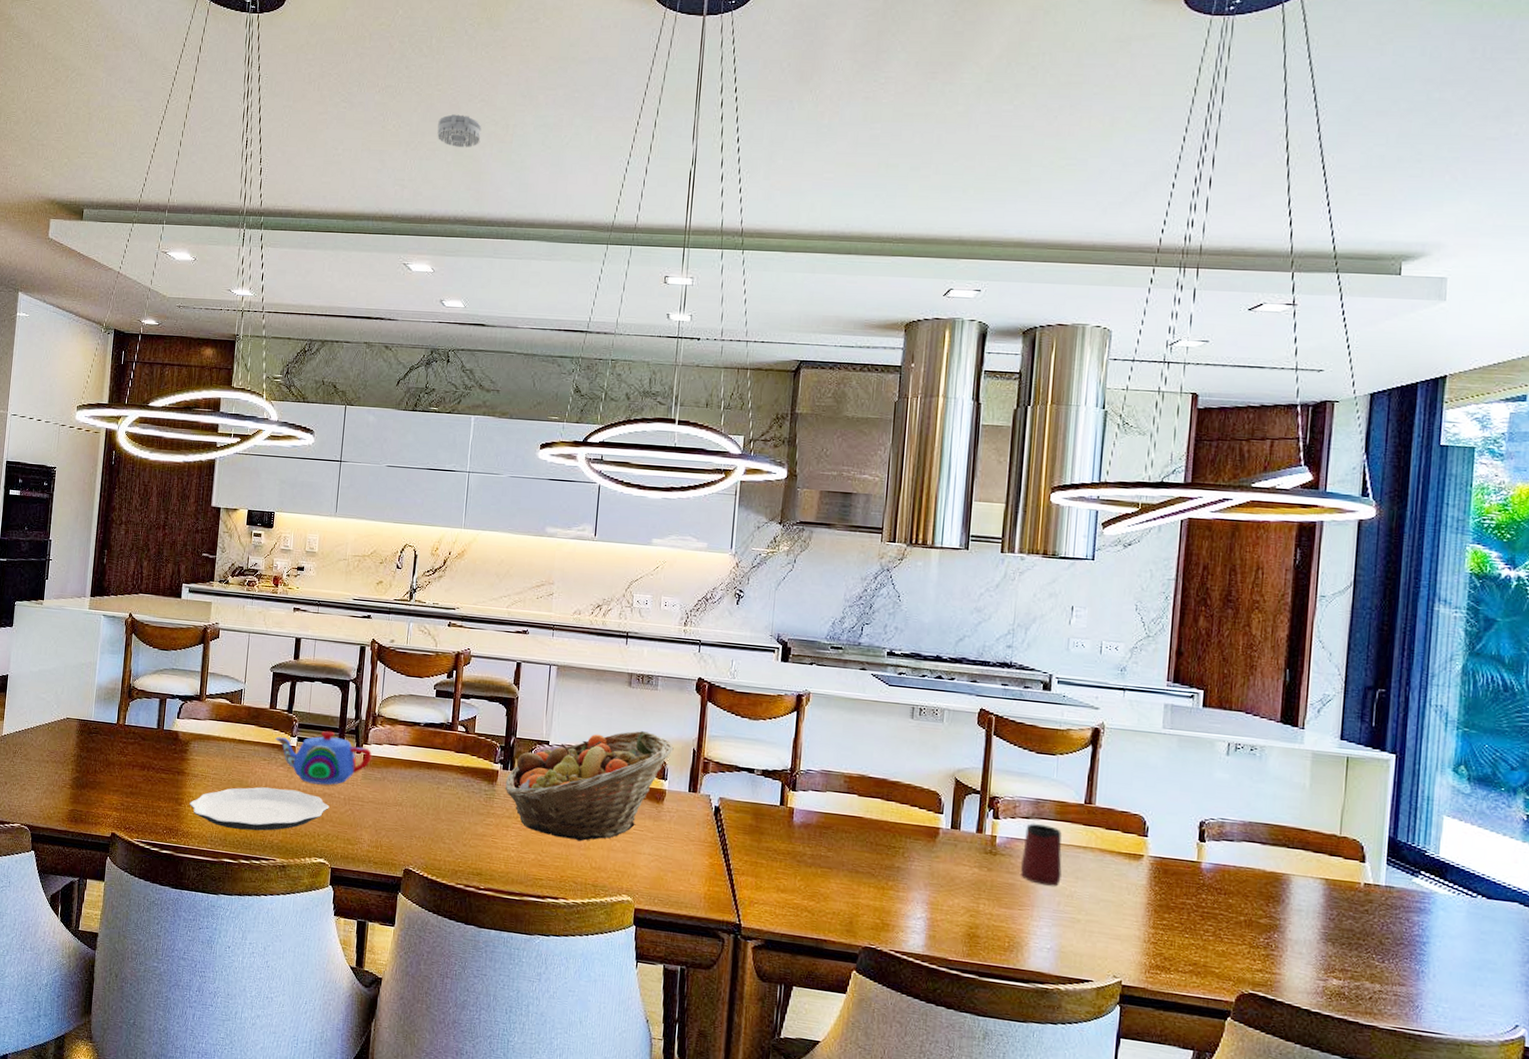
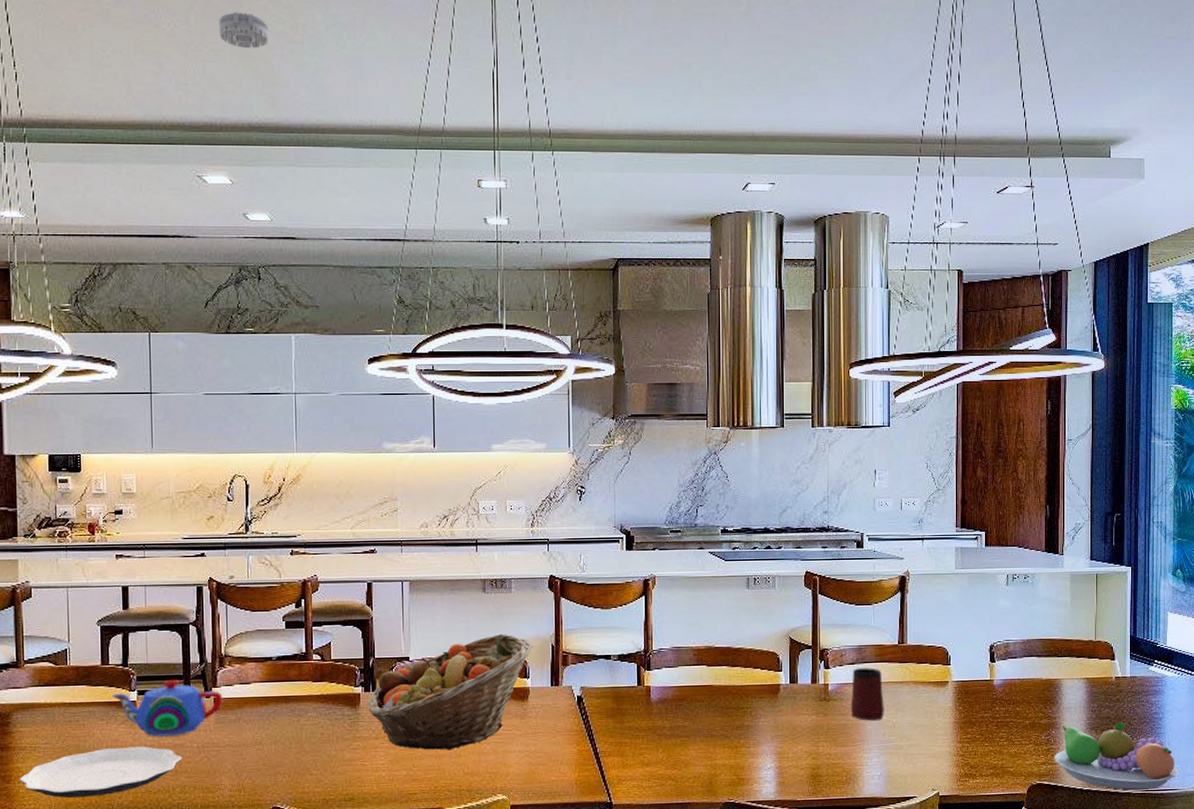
fruit bowl: none [1274,930,1446,1027] -> present [1054,722,1179,790]

